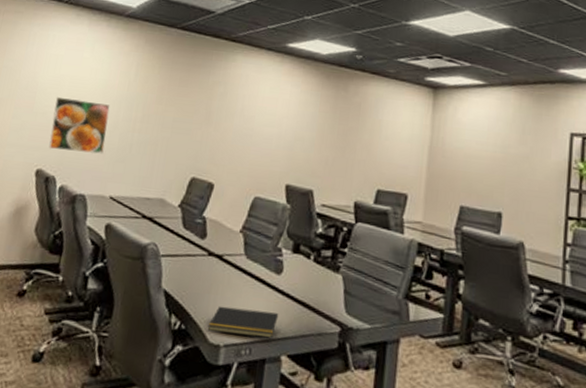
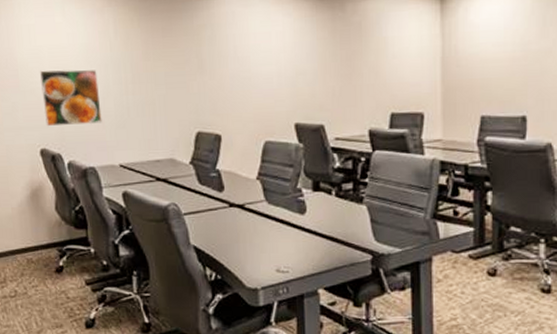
notepad: present [207,306,279,339] -> none [242,251,310,278]

